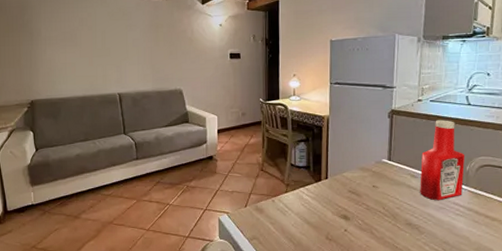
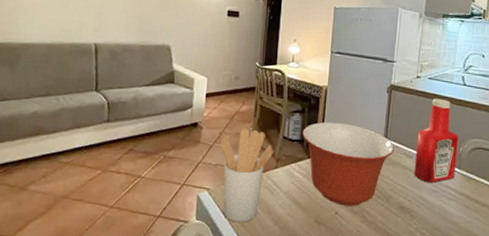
utensil holder: none [234,159,282,241] -> present [220,128,273,223]
mixing bowl: none [308,148,398,224] -> present [302,122,394,206]

